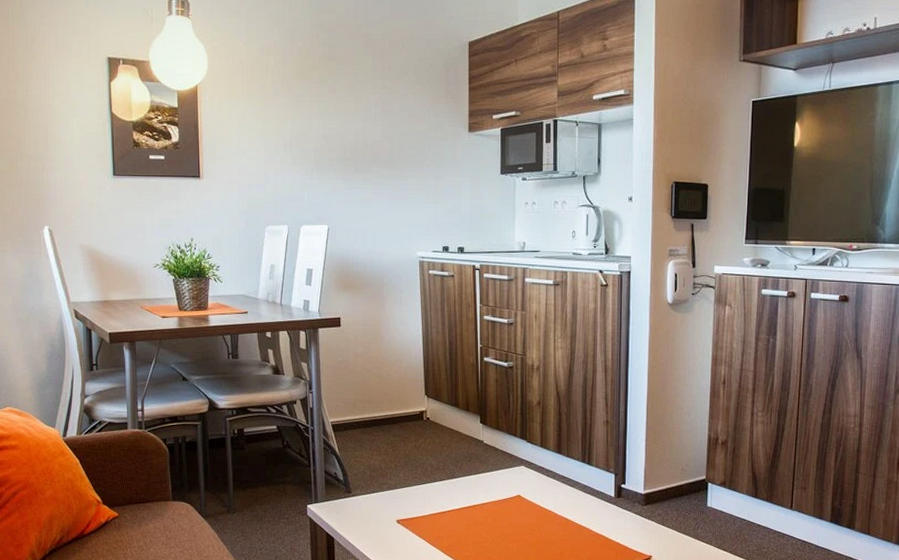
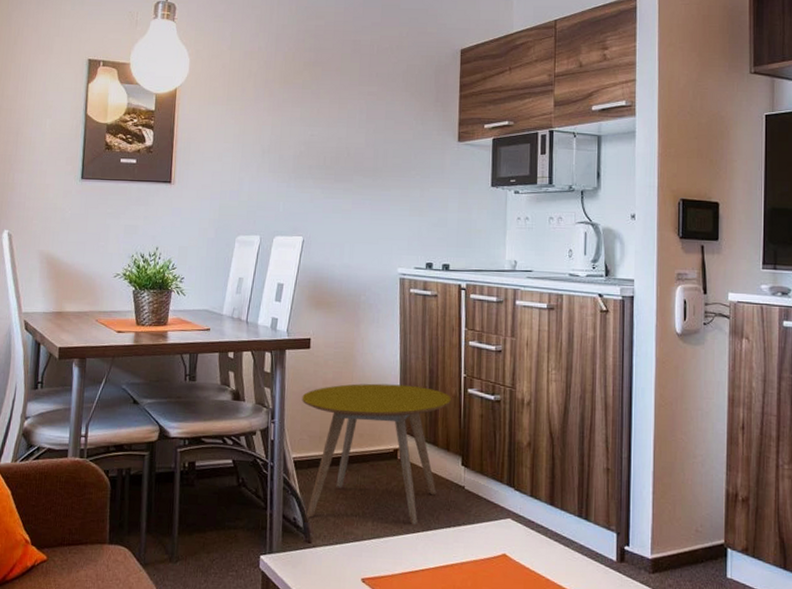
side table: none [336,355,469,474] -> present [302,383,451,525]

